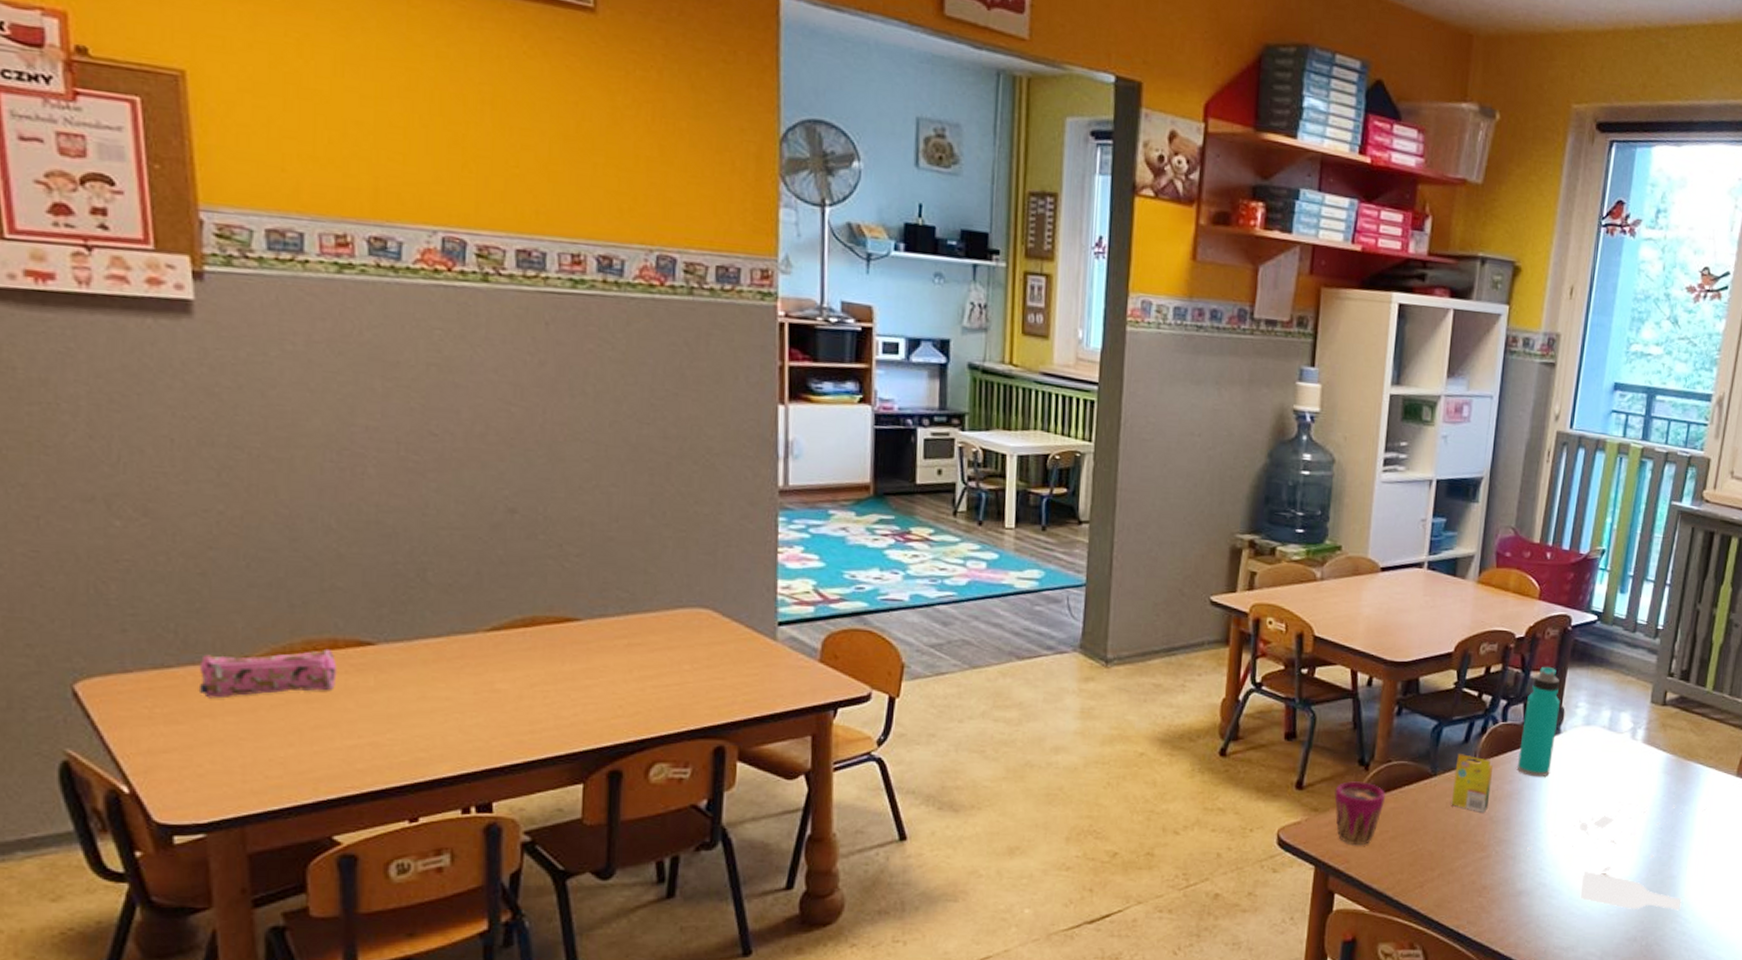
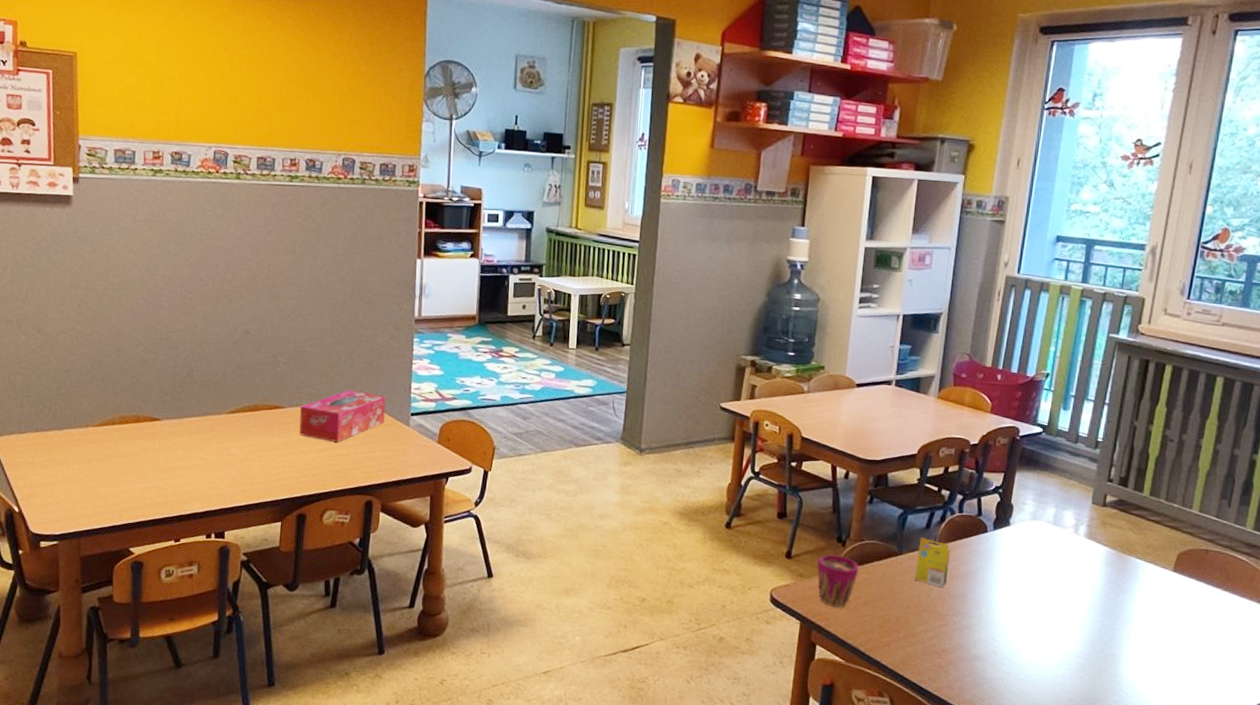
pencil case: present [198,648,337,698] -> none [60,422,139,452]
tissue box: none [605,591,739,668] -> present [299,389,386,443]
water bottle: present [1518,666,1560,778] -> none [972,468,1010,562]
paper sheet: present [1526,802,1707,911] -> none [980,587,1146,686]

